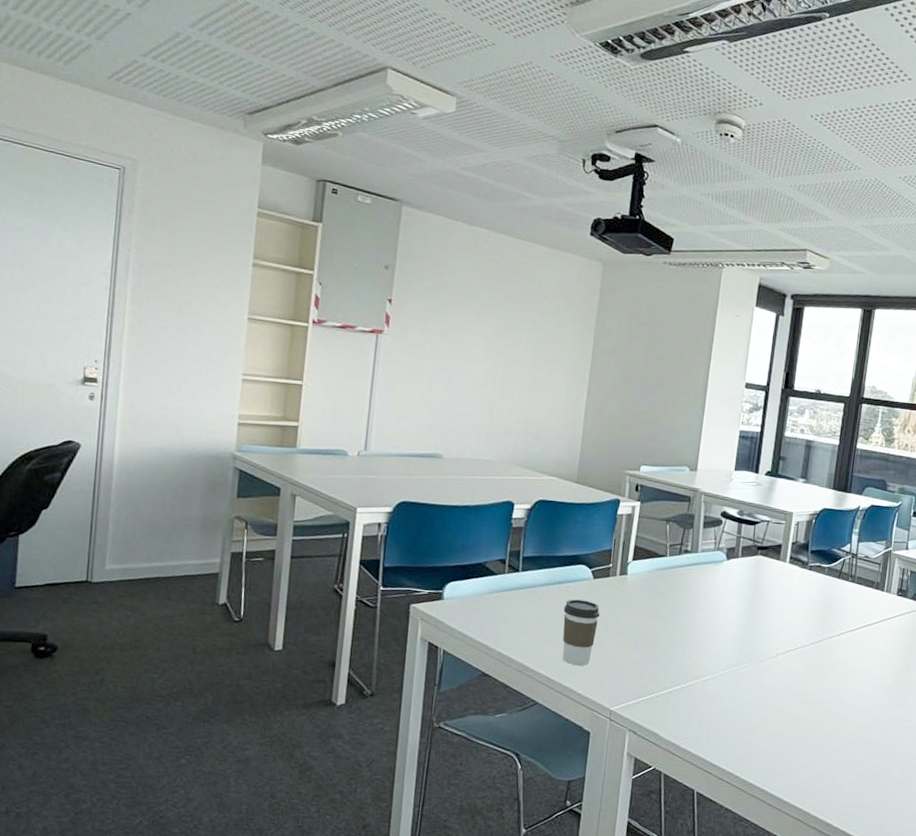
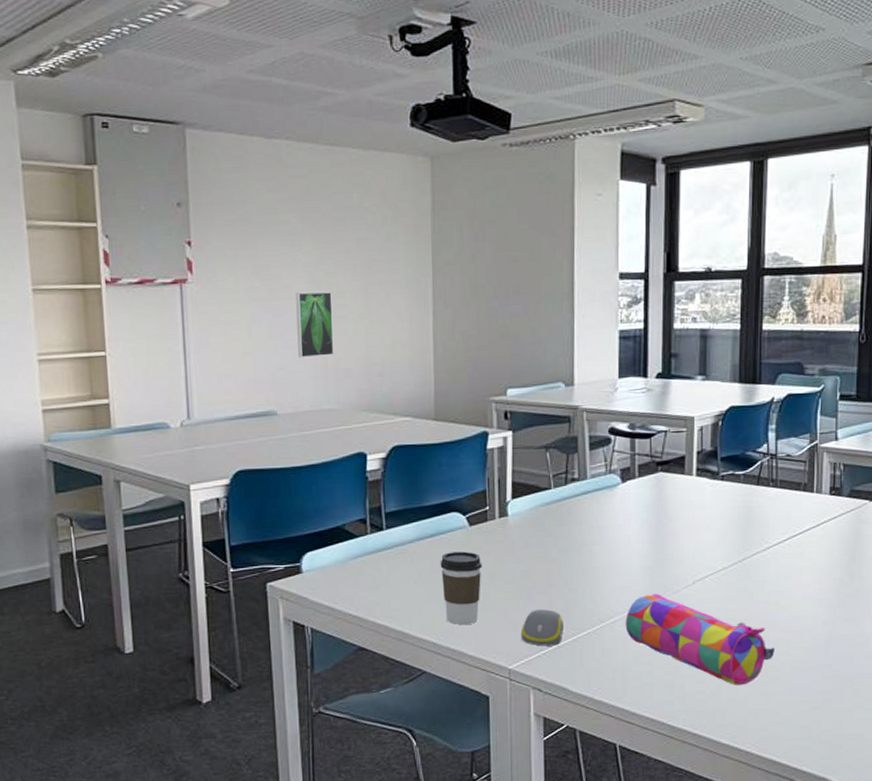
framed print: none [468,356,505,415] -> present [296,291,334,358]
computer mouse: none [624,660,663,695] -> present [520,609,564,646]
pencil case: none [714,660,838,752] -> present [625,593,774,686]

